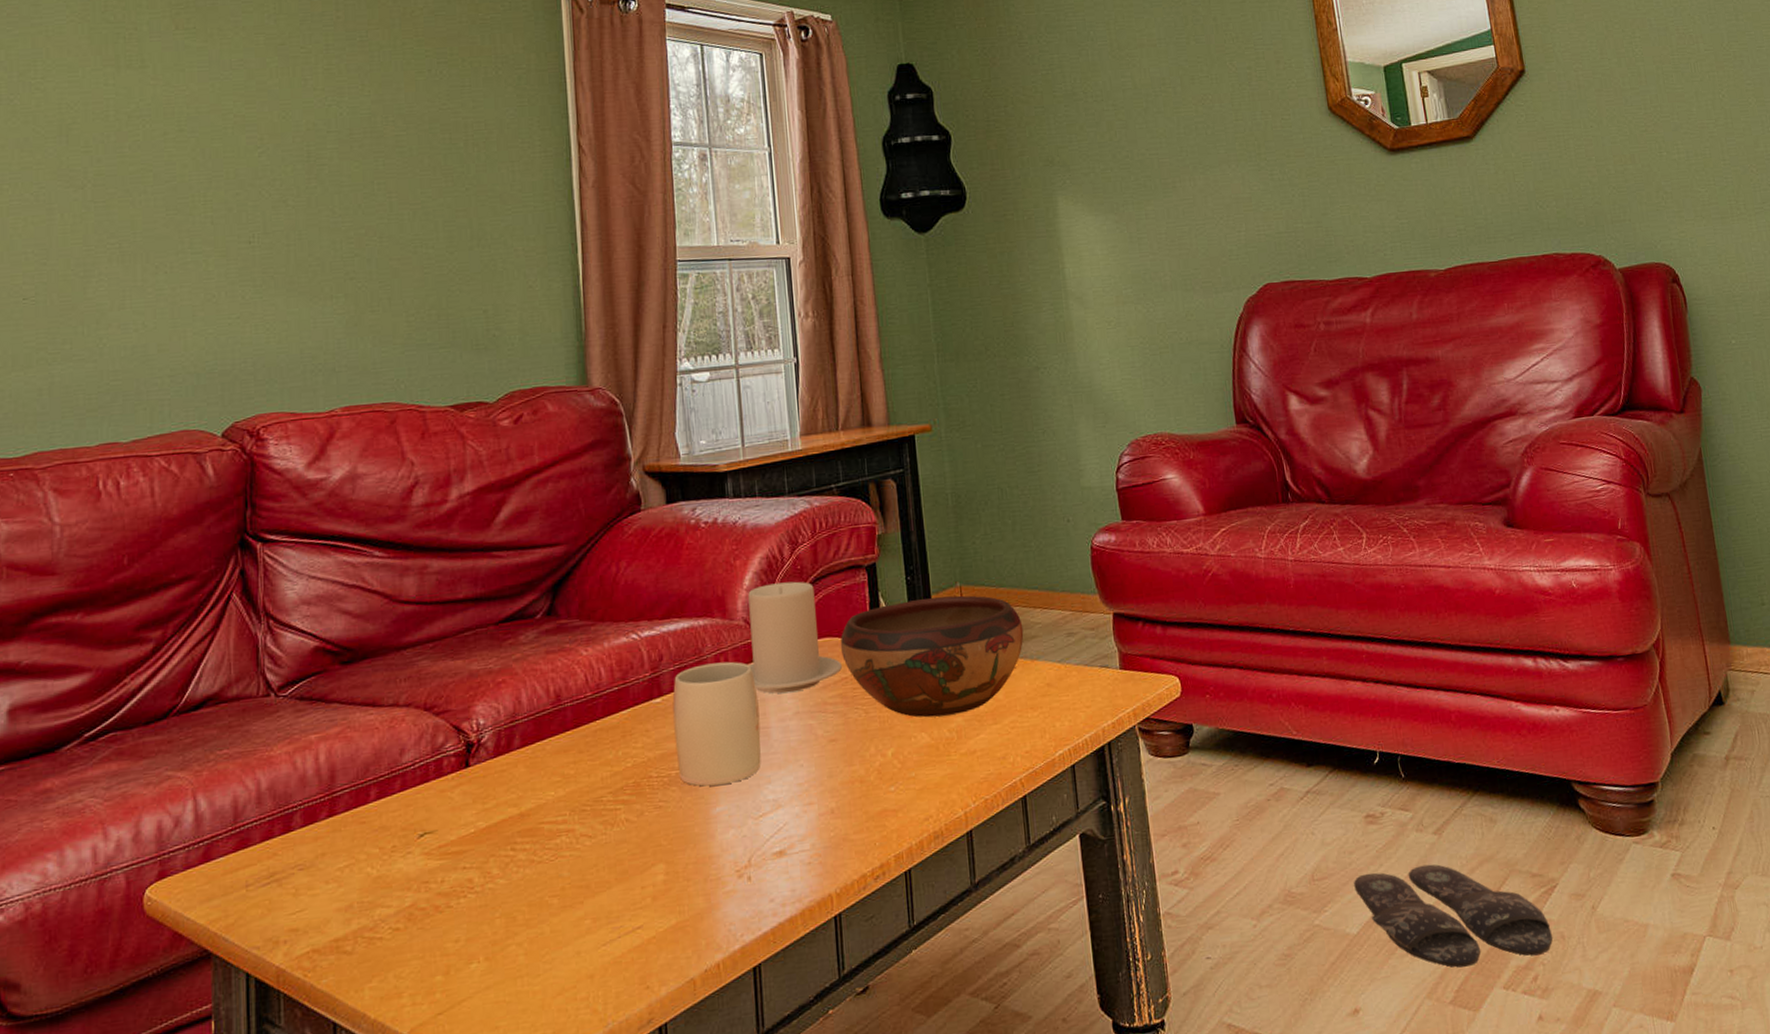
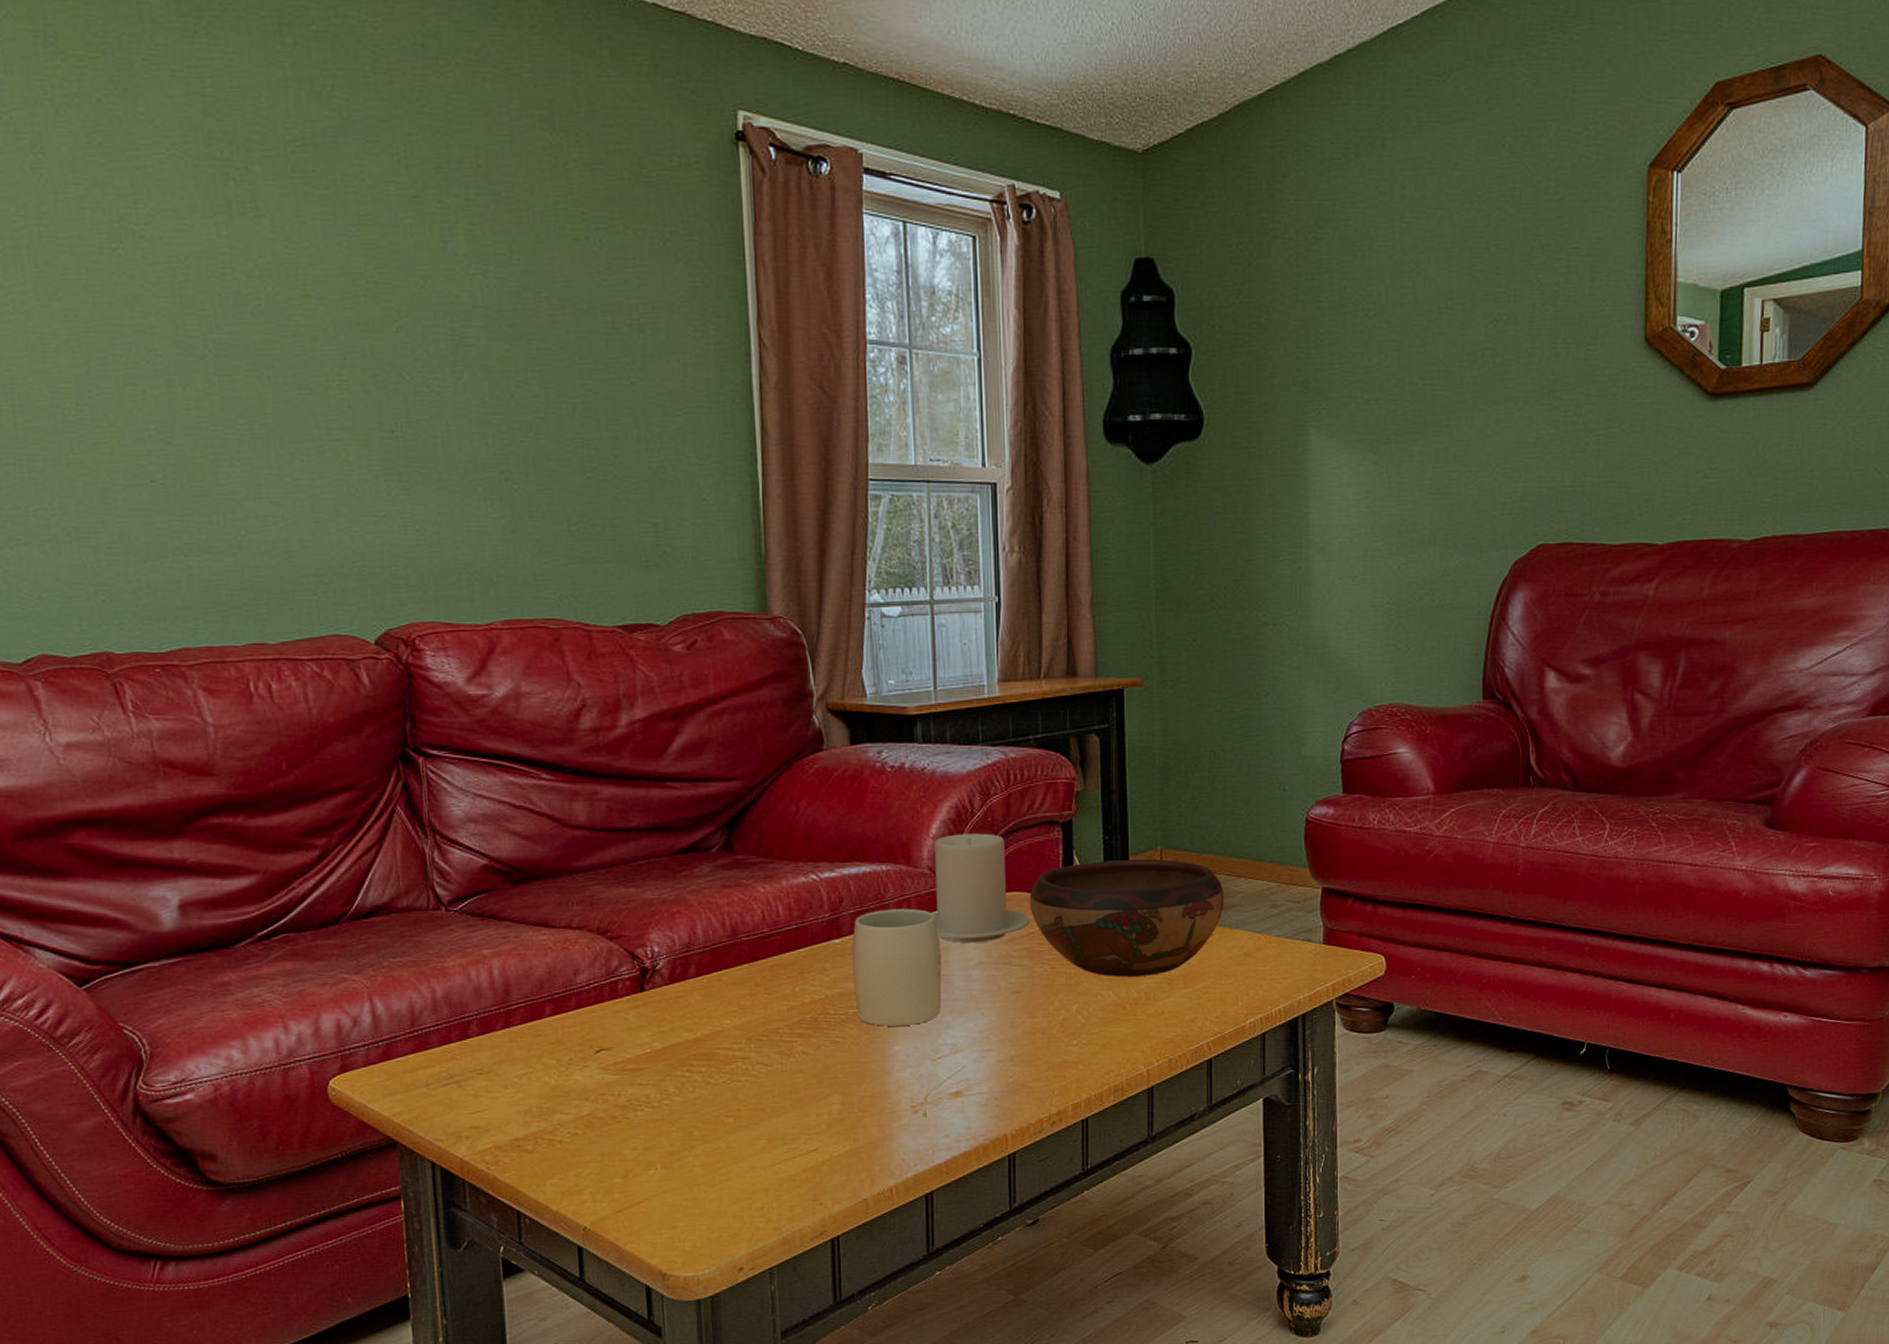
slippers: present [1354,864,1553,968] -> none [1540,1152,1737,1248]

